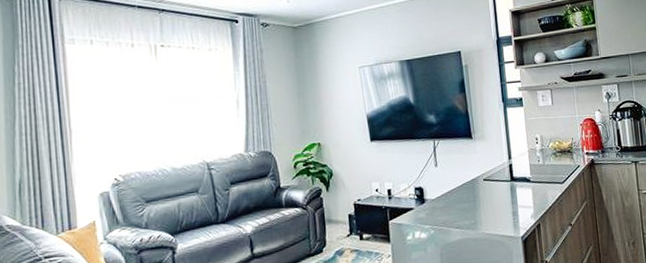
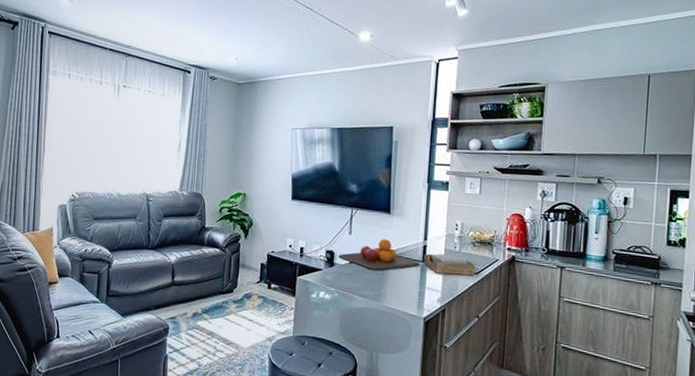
chopping board: none [427,165,509,200] -> present [338,239,420,271]
napkin holder: none [511,168,562,190] -> present [424,254,476,276]

